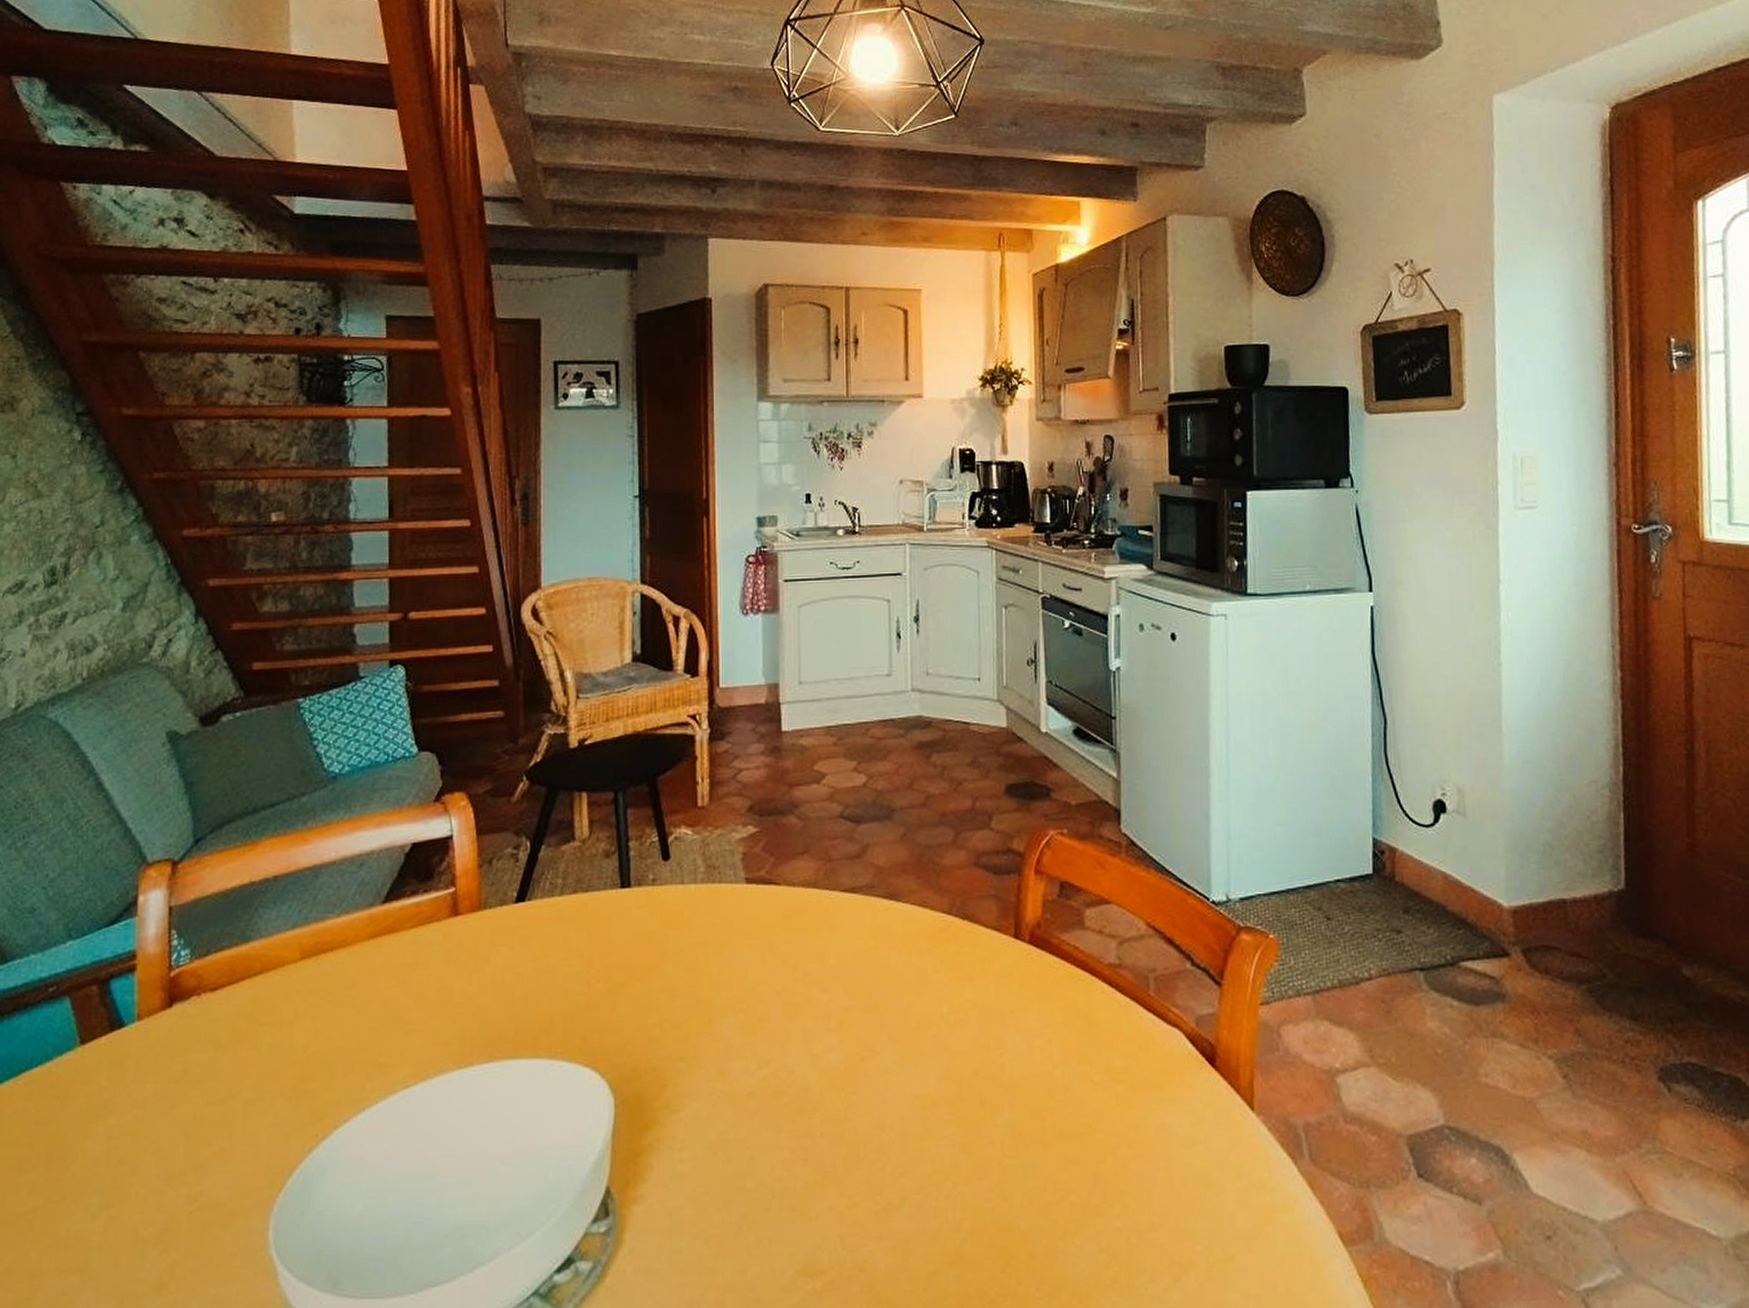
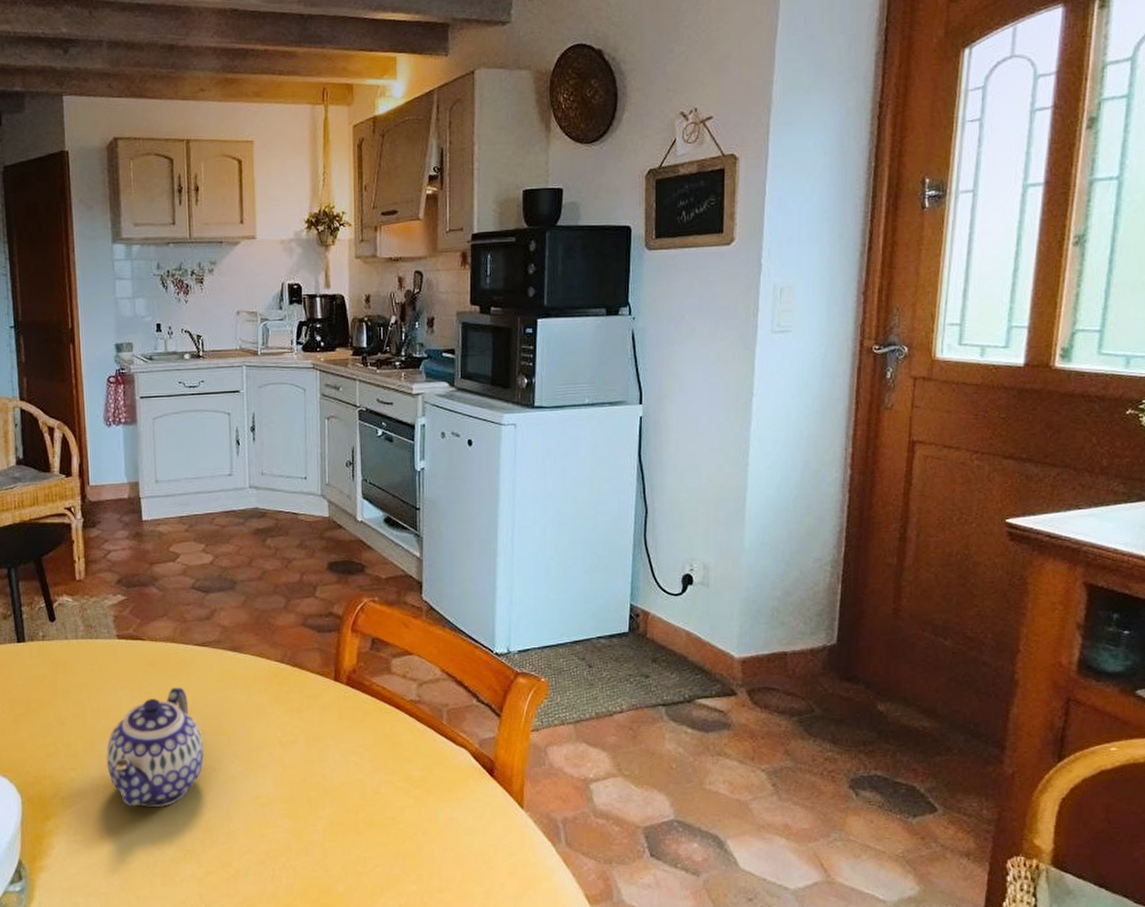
teapot: none [726,946,851,1111] -> present [106,687,205,807]

